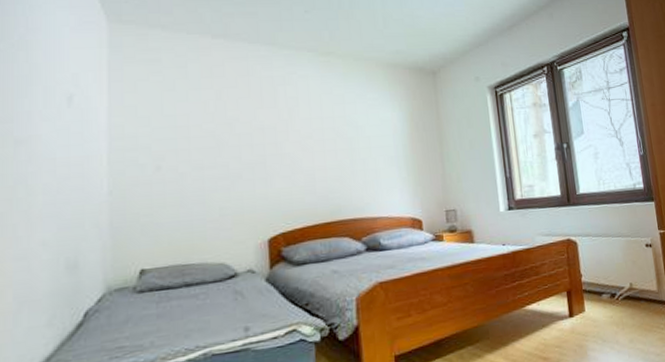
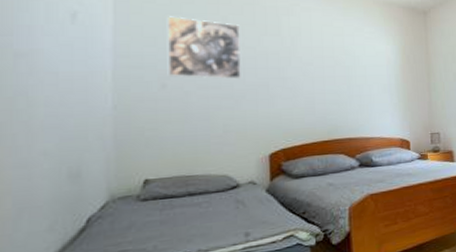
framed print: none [160,93,237,159] -> present [166,16,241,80]

